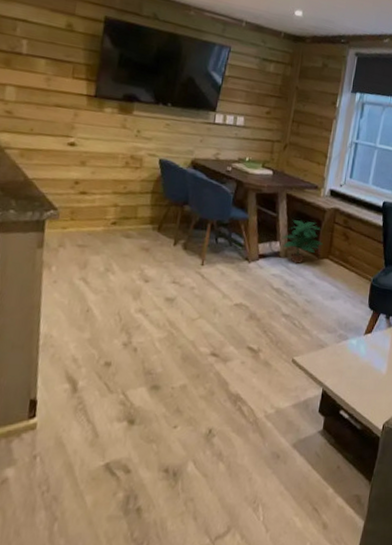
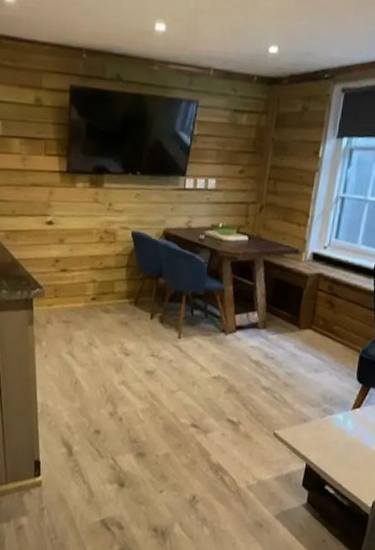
potted plant: present [281,220,324,264] -> none [259,288,306,336]

